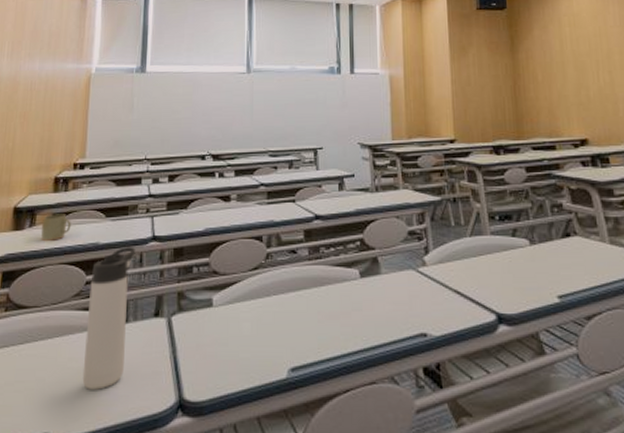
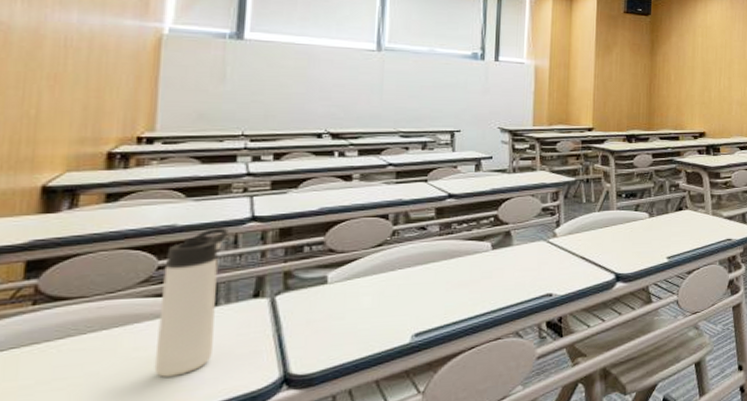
mug: present [41,214,71,241] -> none [87,194,135,224]

